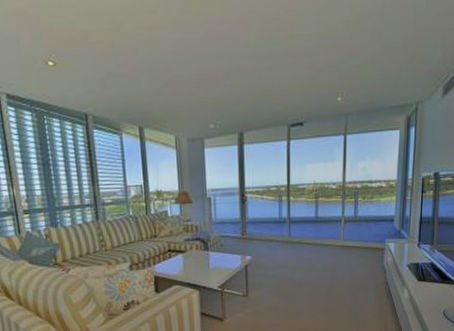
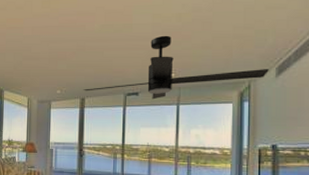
electric fan: none [241,49,436,130] -> present [83,35,269,100]

